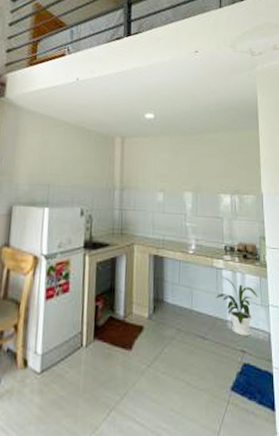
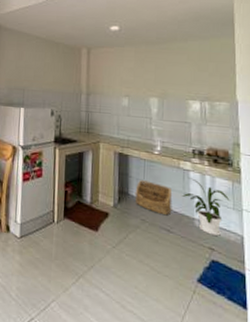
basket: none [170,284,207,320] -> present [135,180,173,215]

